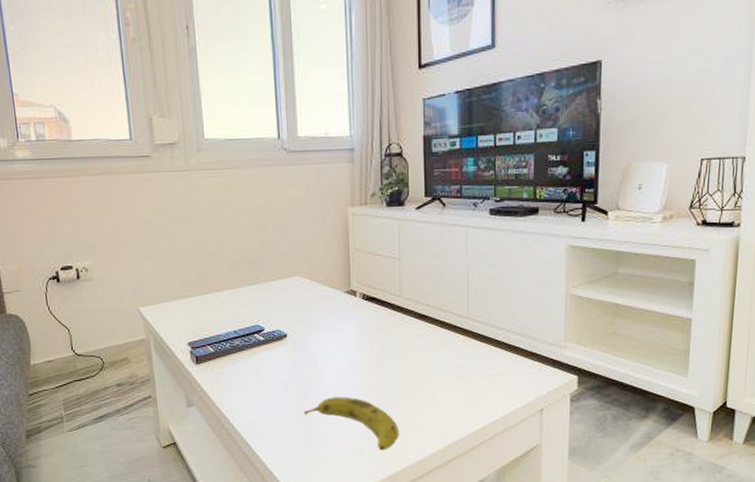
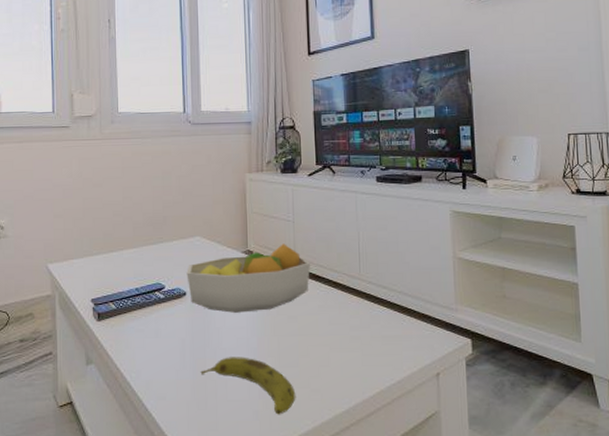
fruit bowl: none [286,282,417,354] -> present [186,244,311,313]

